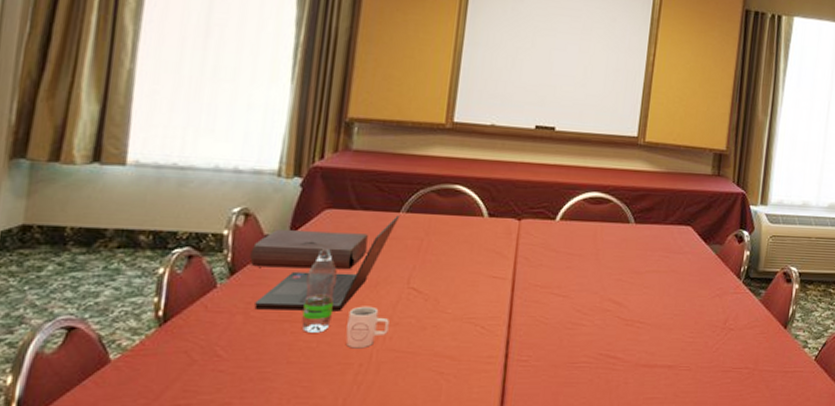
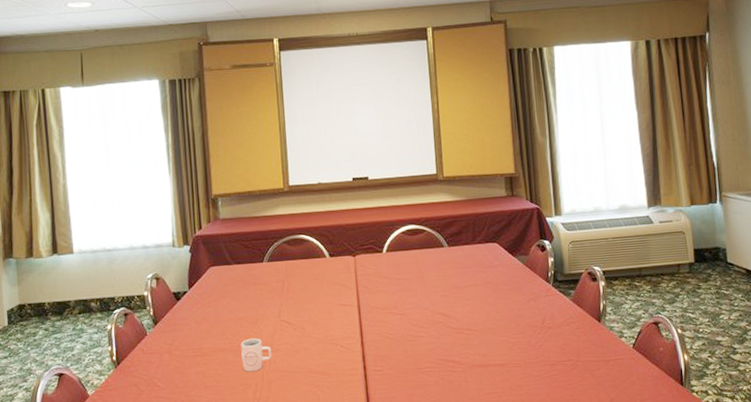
briefcase: present [250,228,368,270] -> none [165,282,245,317]
laptop: present [254,216,400,311] -> none [175,265,264,349]
bottle: present [301,249,337,333] -> none [206,297,230,363]

